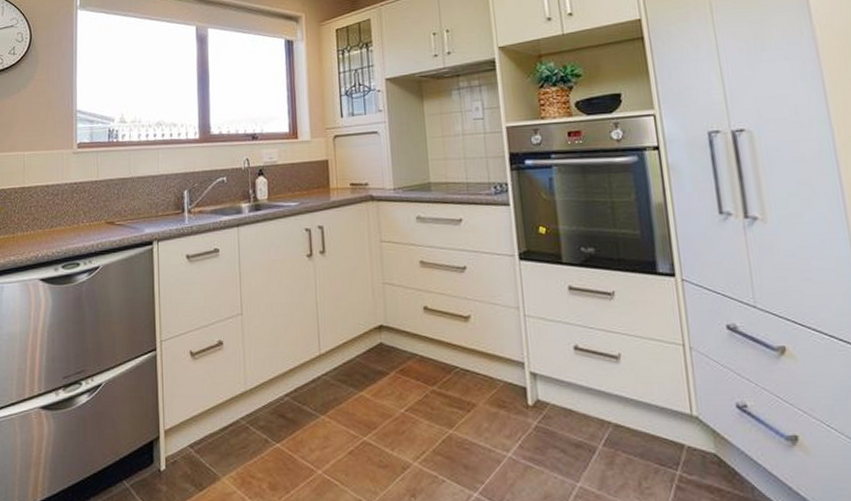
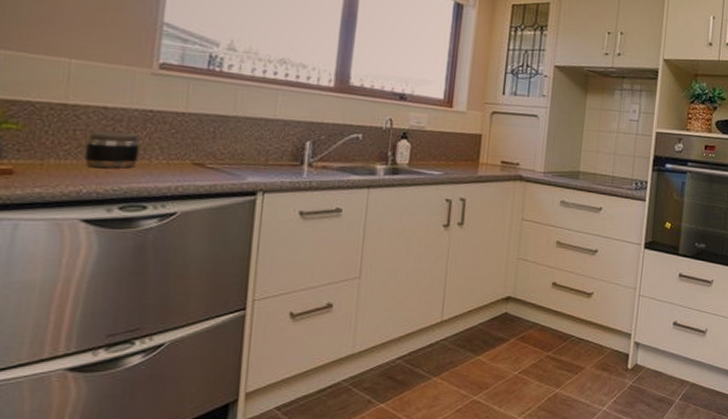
jar: none [38,203,71,236] -> present [85,131,140,169]

